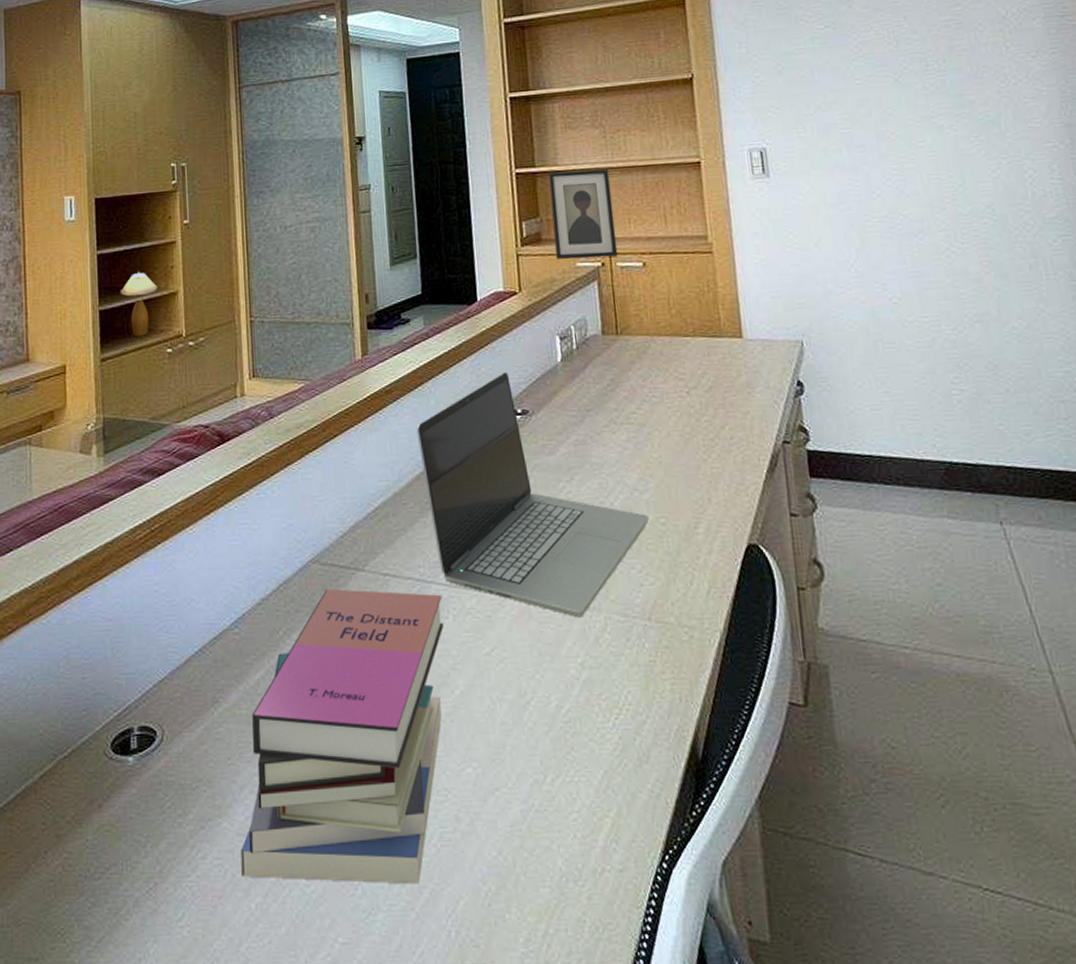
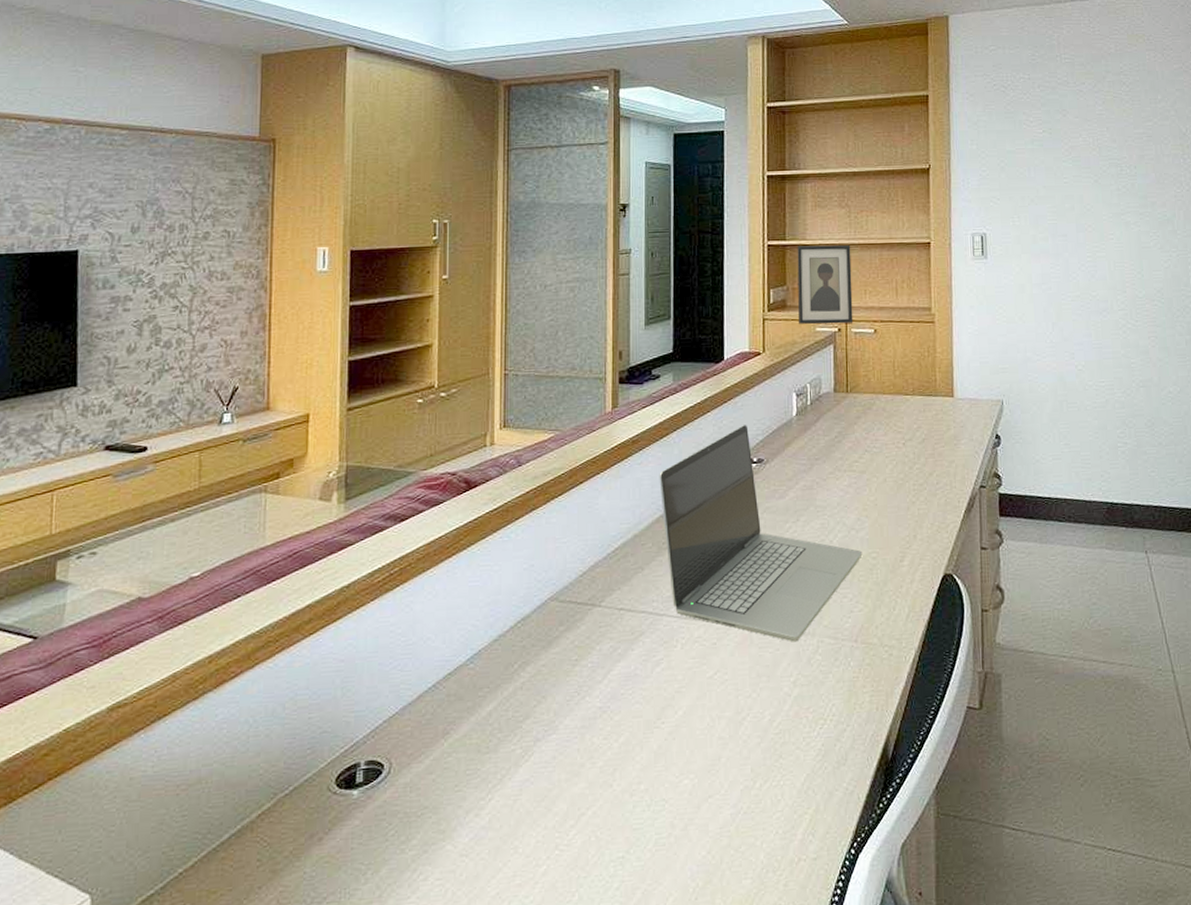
table lamp: present [120,269,158,337] -> none [371,321,412,387]
books: present [240,589,444,884] -> none [462,624,673,894]

